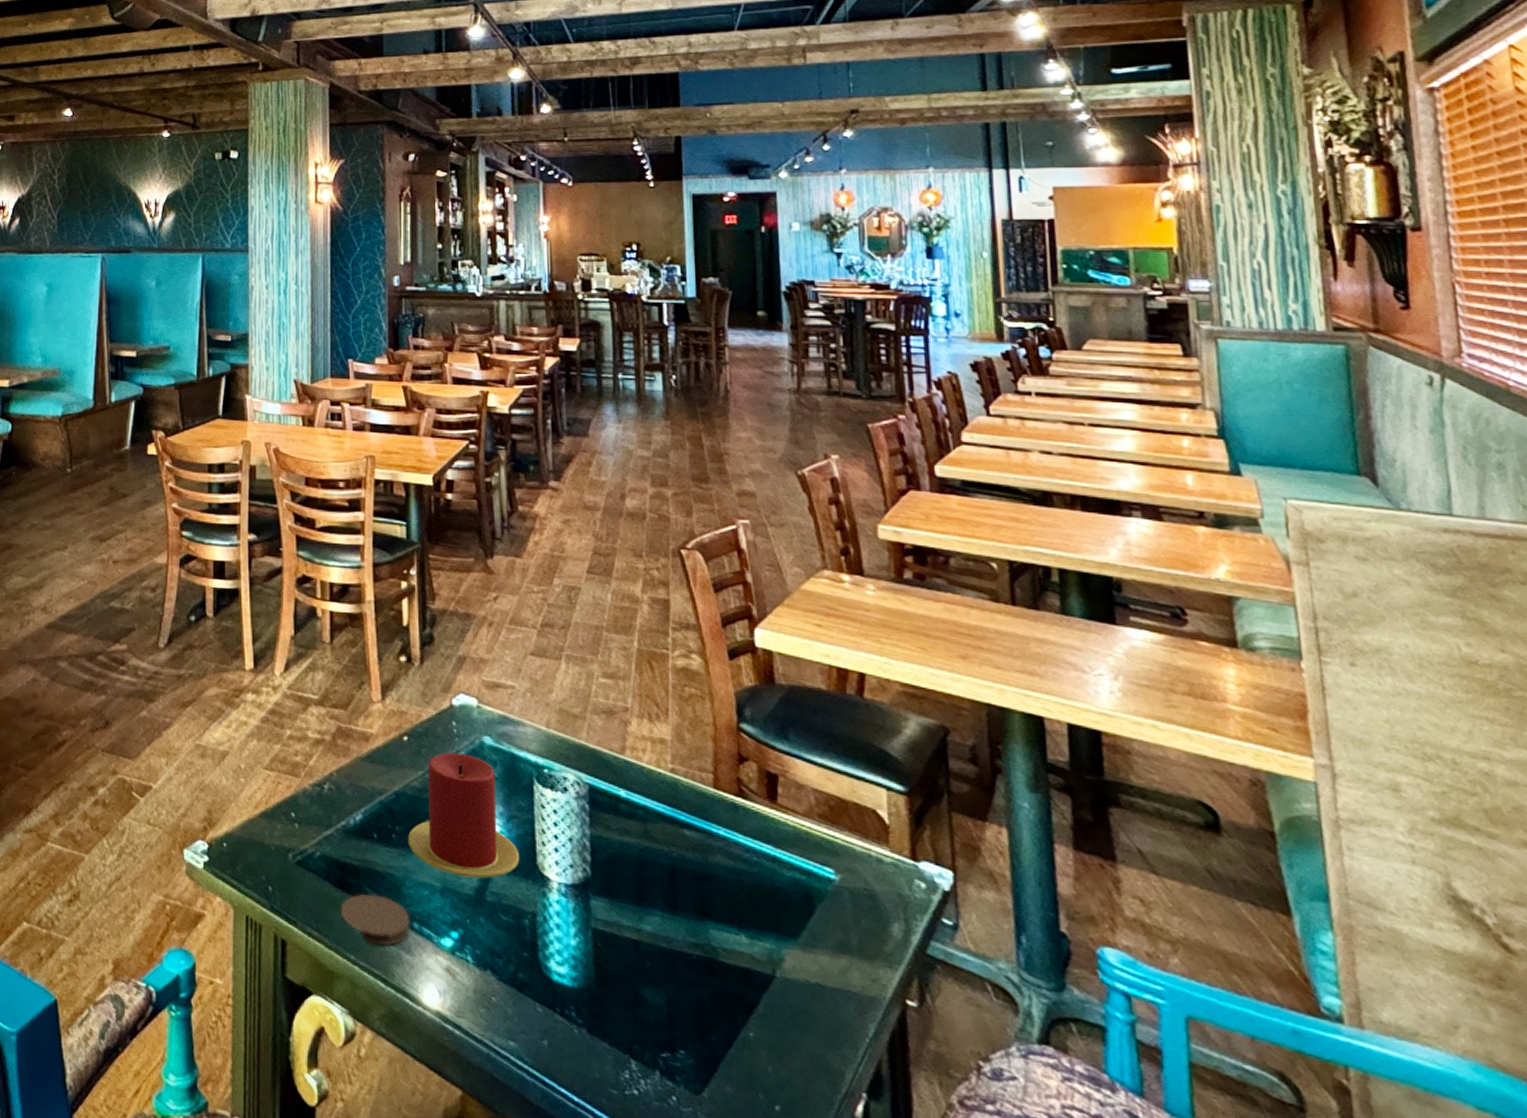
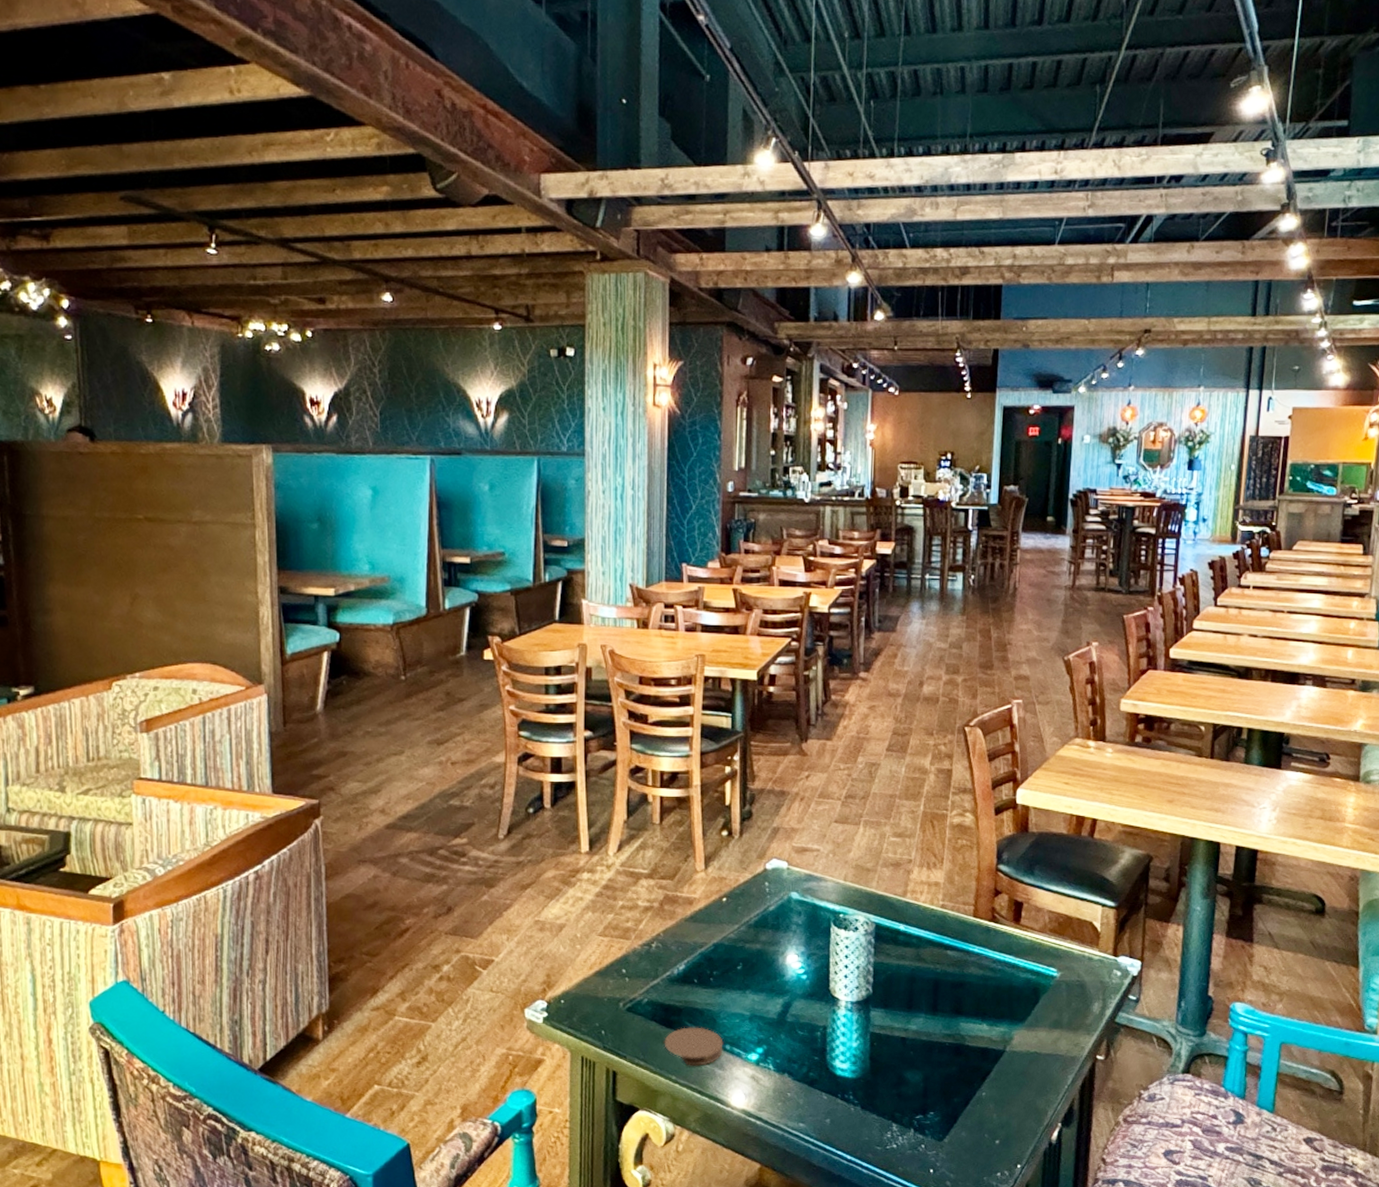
candle: present [408,752,520,879] -> none [724,908,816,1005]

